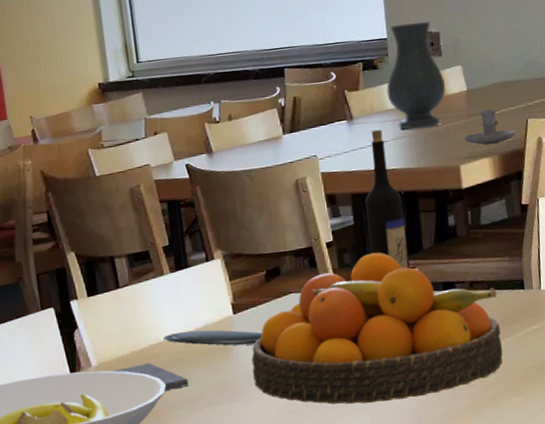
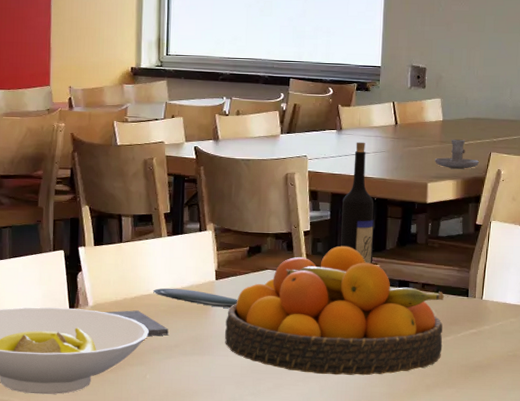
vase: present [386,22,446,129] -> none [374,57,425,147]

